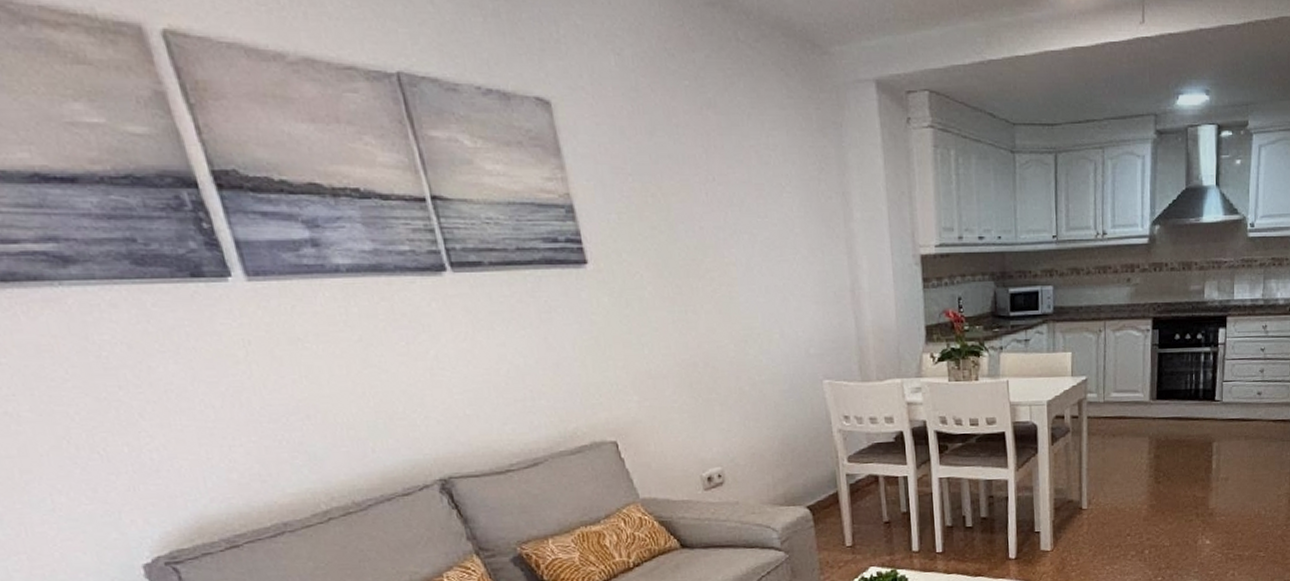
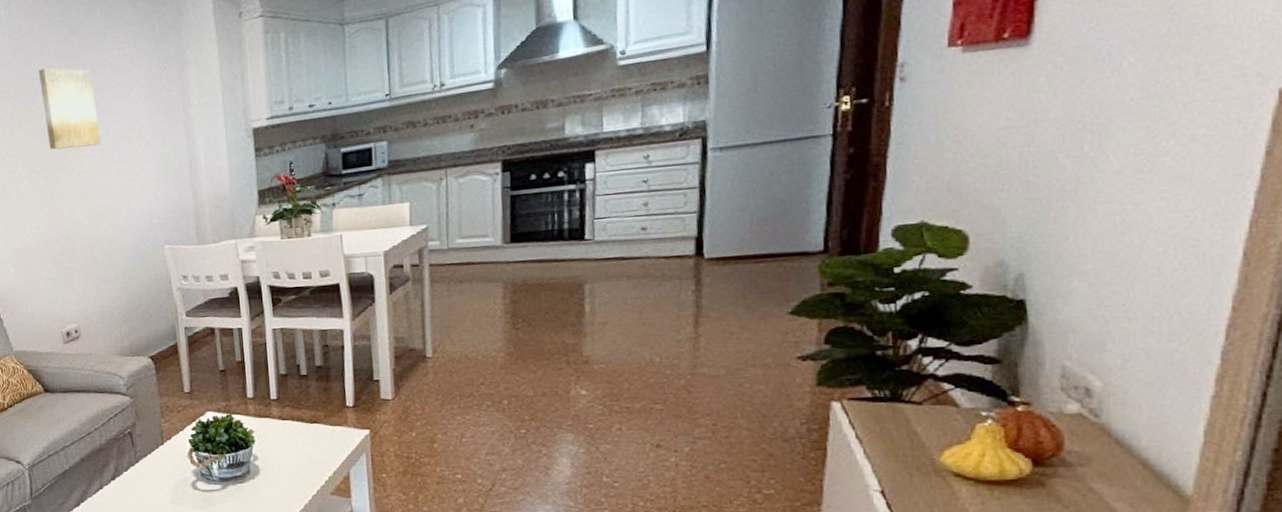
wall art: none [665,145,746,253] -> present [39,68,100,150]

